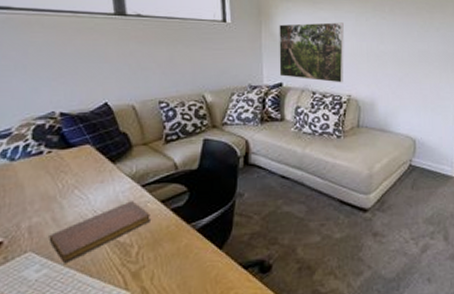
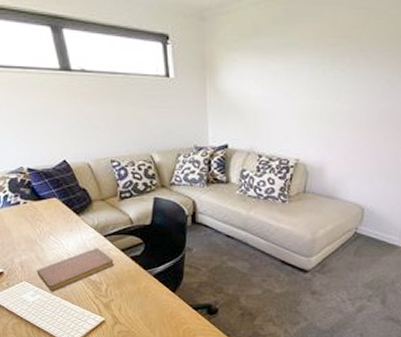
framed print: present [279,22,344,83] -> none [225,76,296,146]

